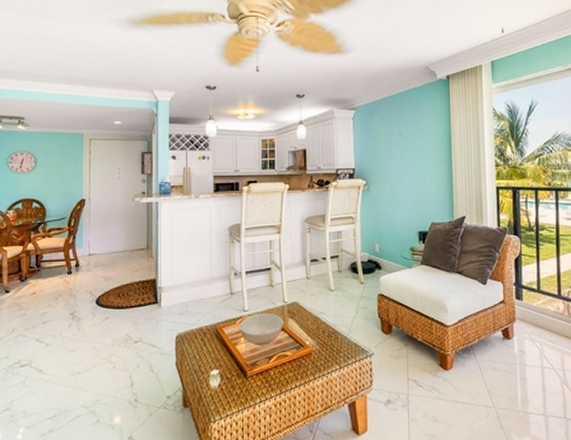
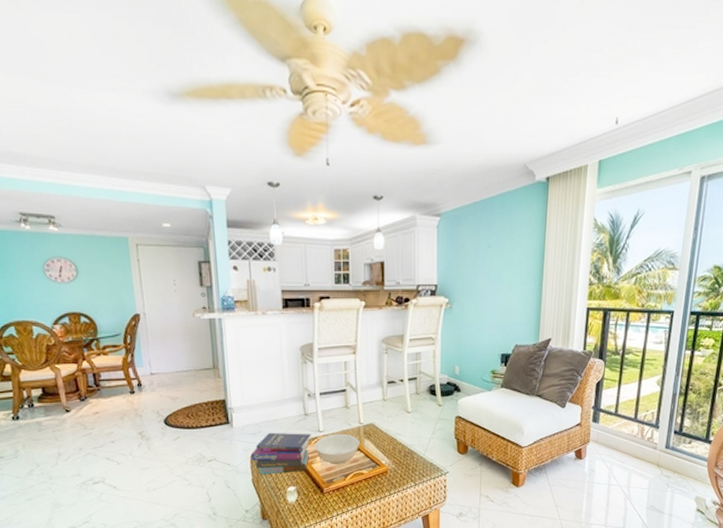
books: none [177,312,237,357] -> present [251,433,312,475]

